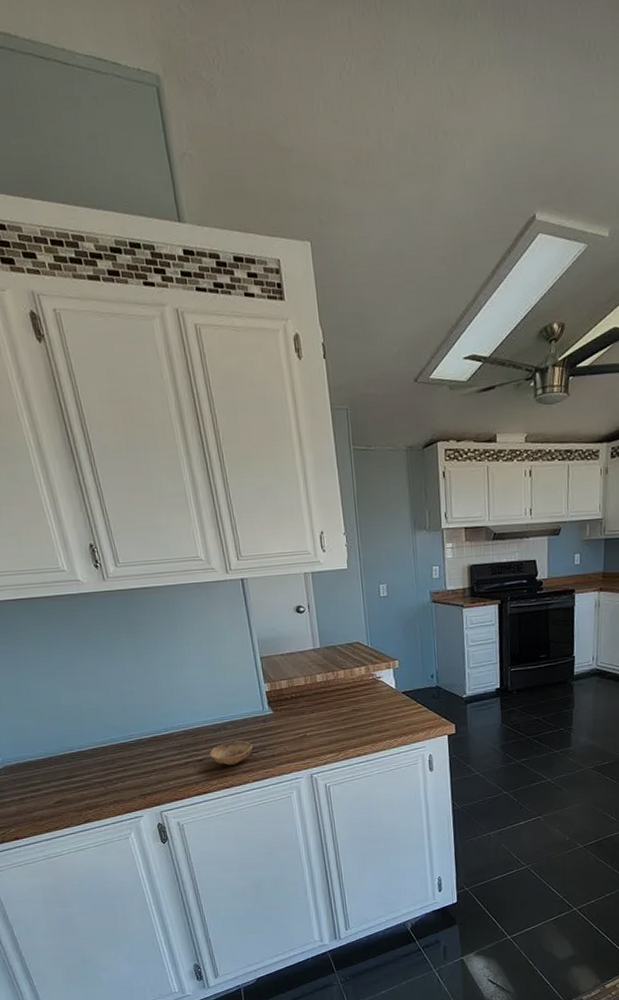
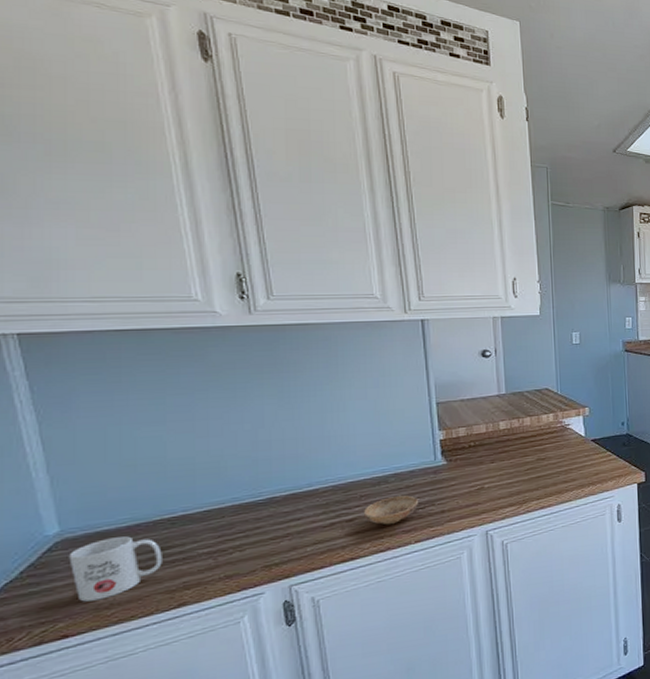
mug: none [9,766,70,814] -> present [69,536,162,602]

